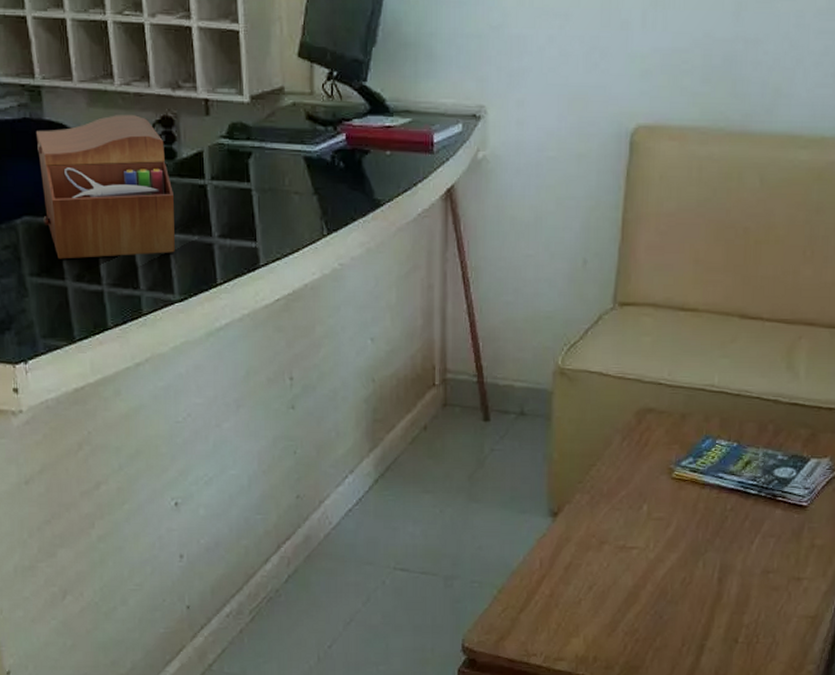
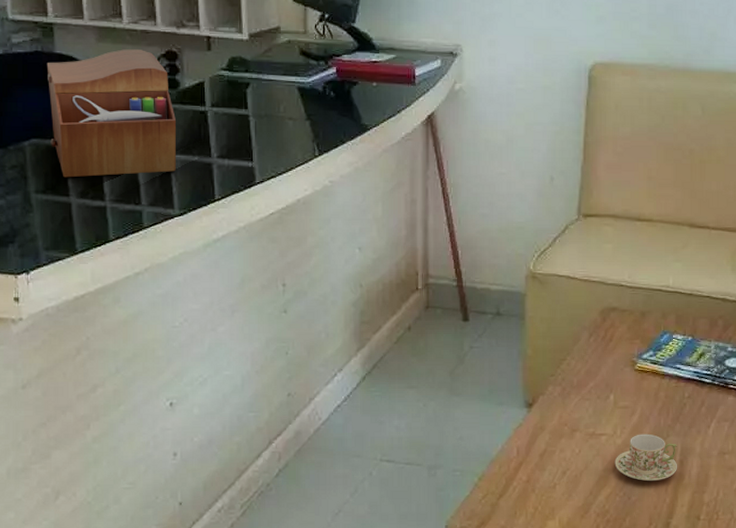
teacup: none [646,548,716,600] -> present [614,433,677,482]

